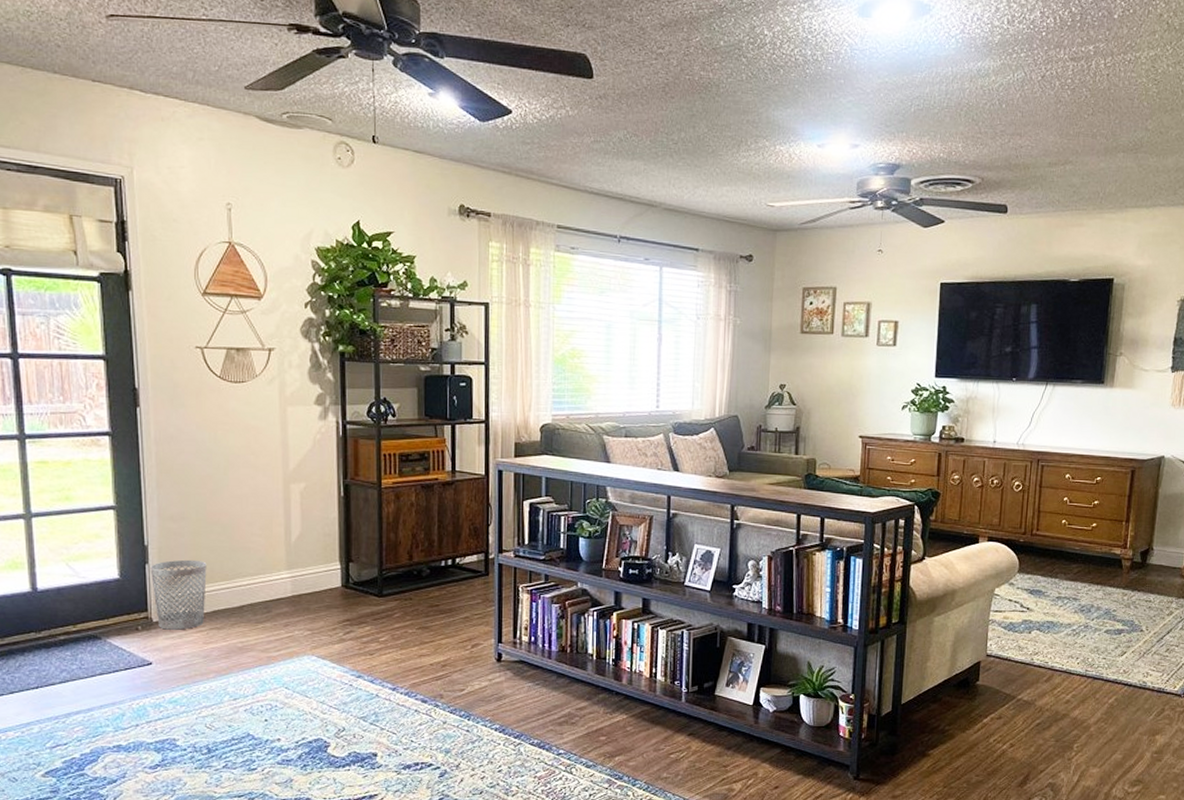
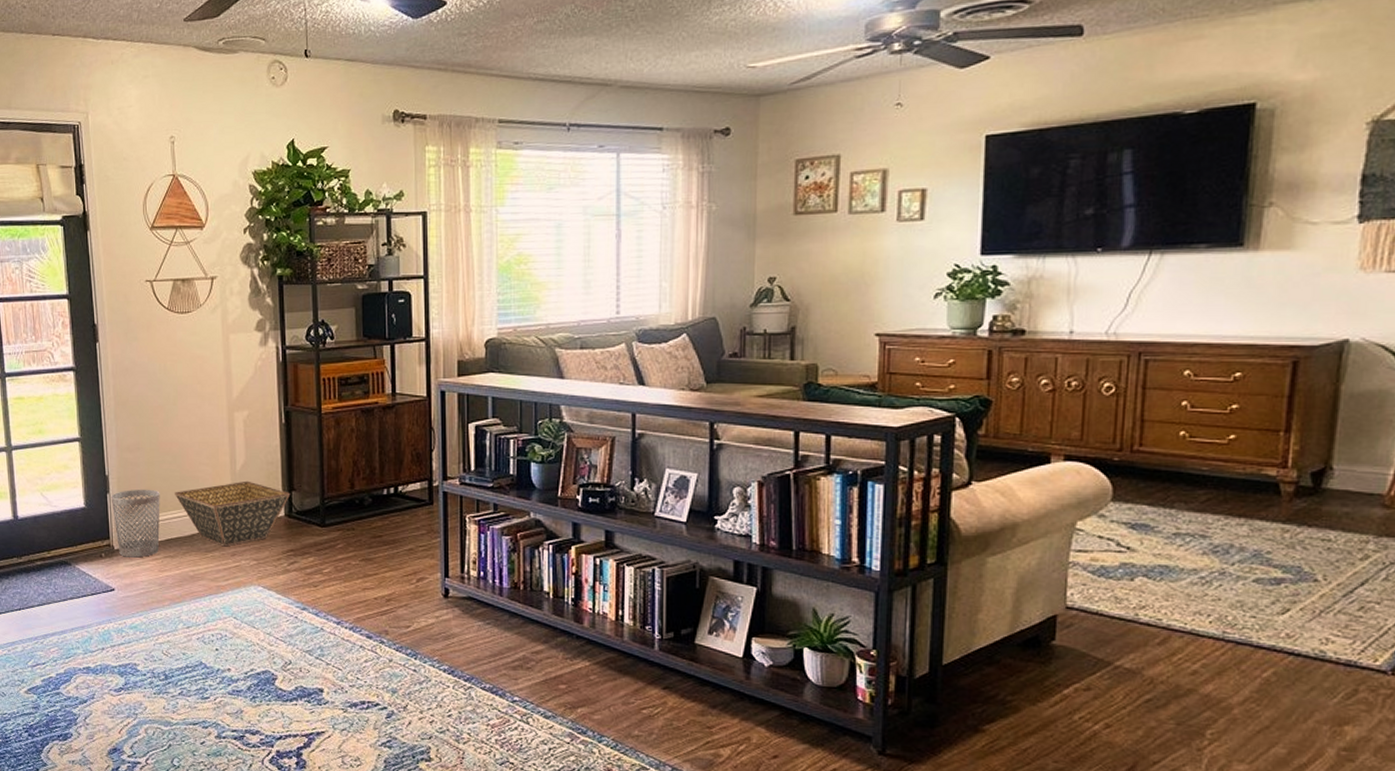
basket: none [223,552,348,618] -> present [175,480,291,547]

